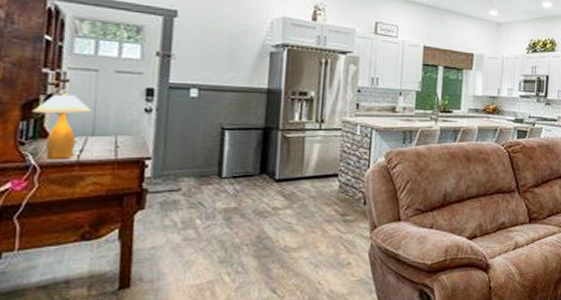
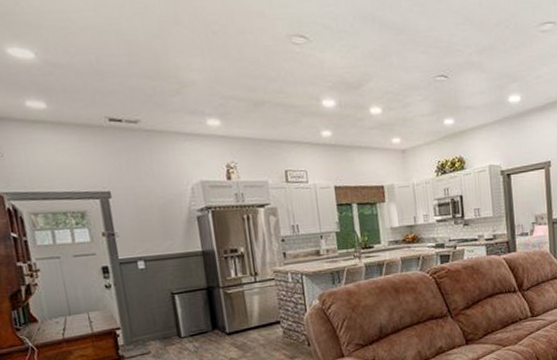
table lamp: present [31,89,92,159] -> none [17,278,64,340]

